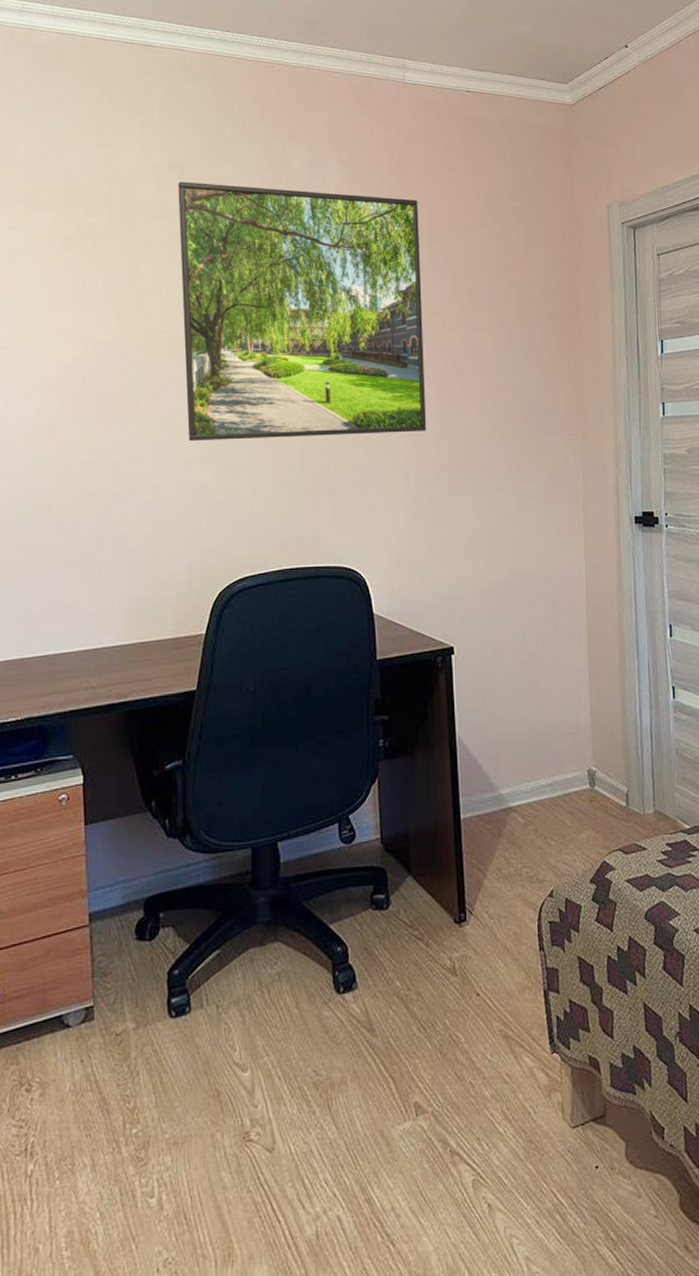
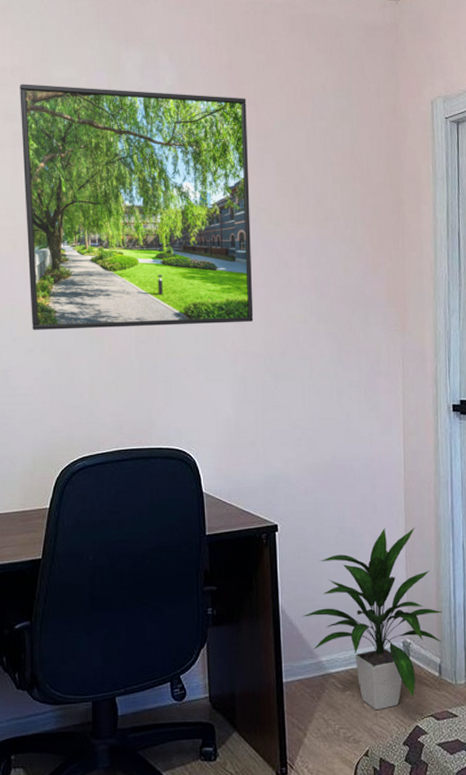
indoor plant: none [480,646,630,846] -> present [302,527,444,711]

